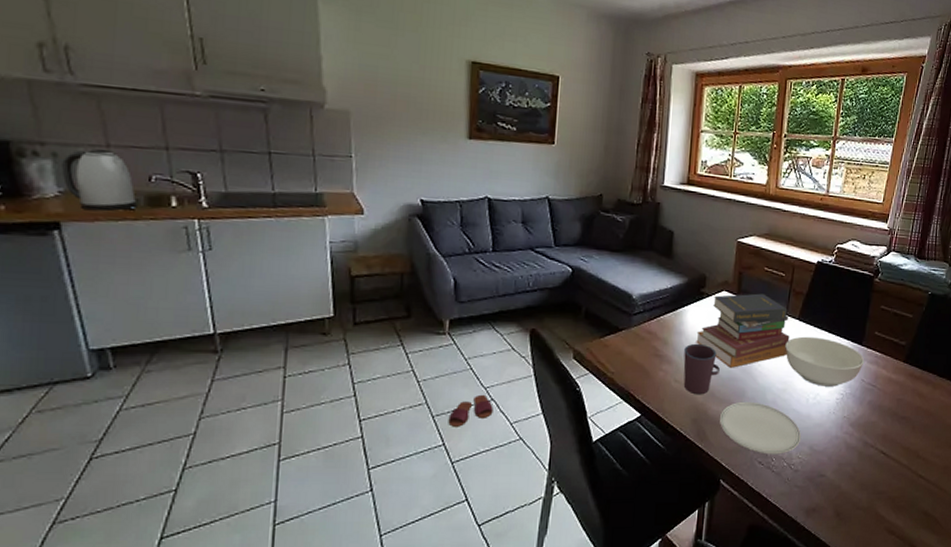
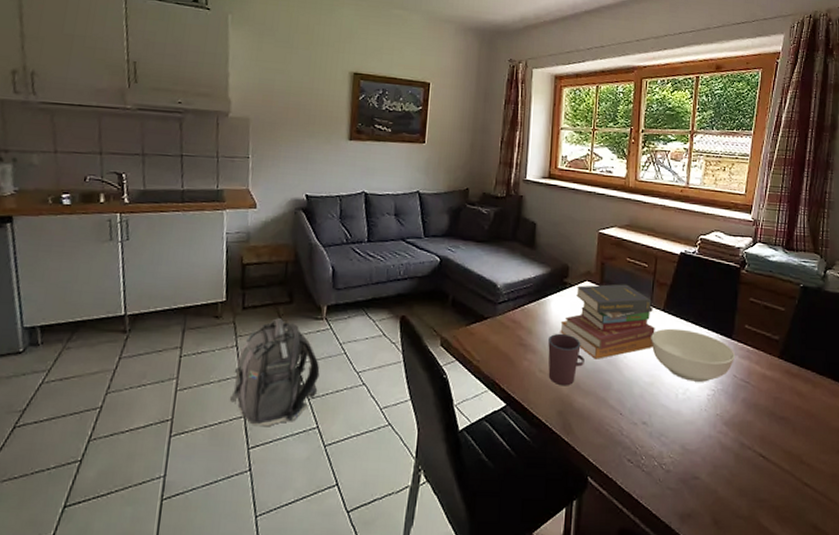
kettle: present [61,149,137,211] -> none [18,155,73,207]
backpack: none [344,334,444,447] -> present [229,318,320,427]
slippers: present [448,394,493,427] -> none [322,378,365,410]
plate: present [720,401,802,455] -> none [586,394,672,453]

